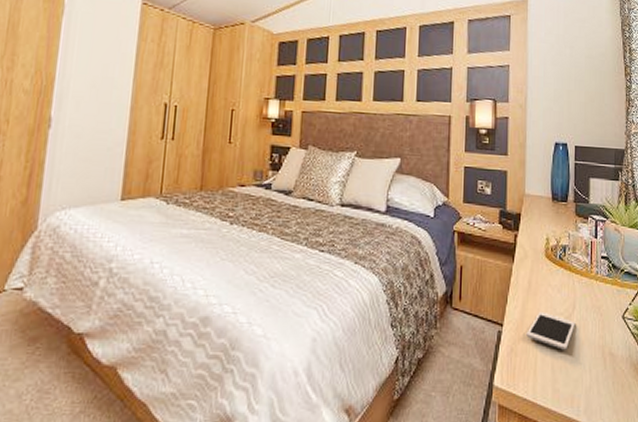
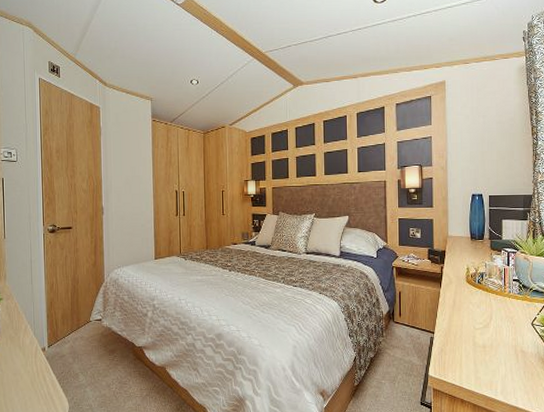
cell phone: present [526,311,576,350] -> none [453,322,493,349]

